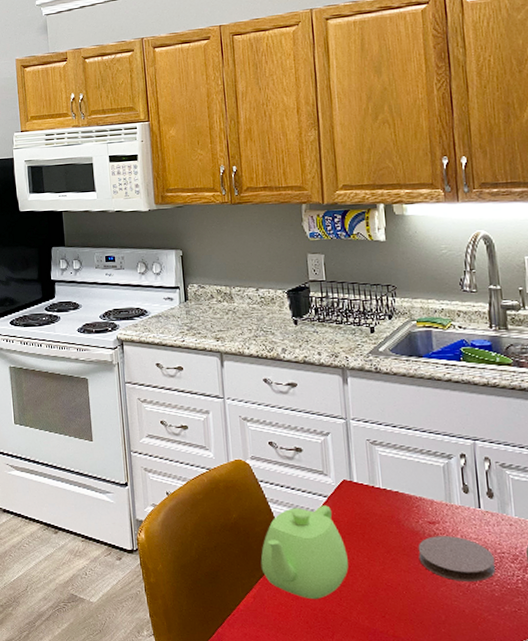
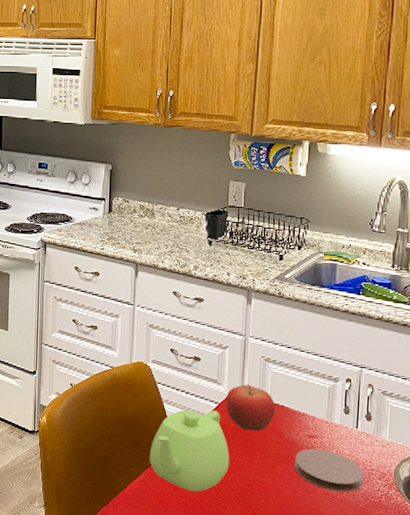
fruit: none [334,472,390,524] -> present [225,384,276,431]

